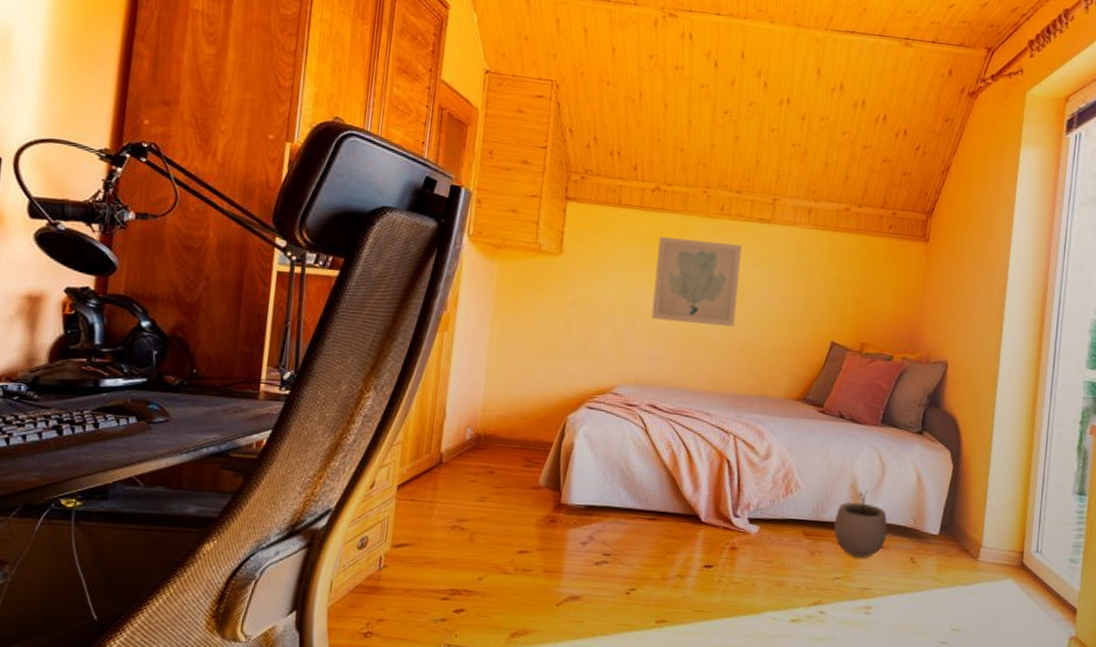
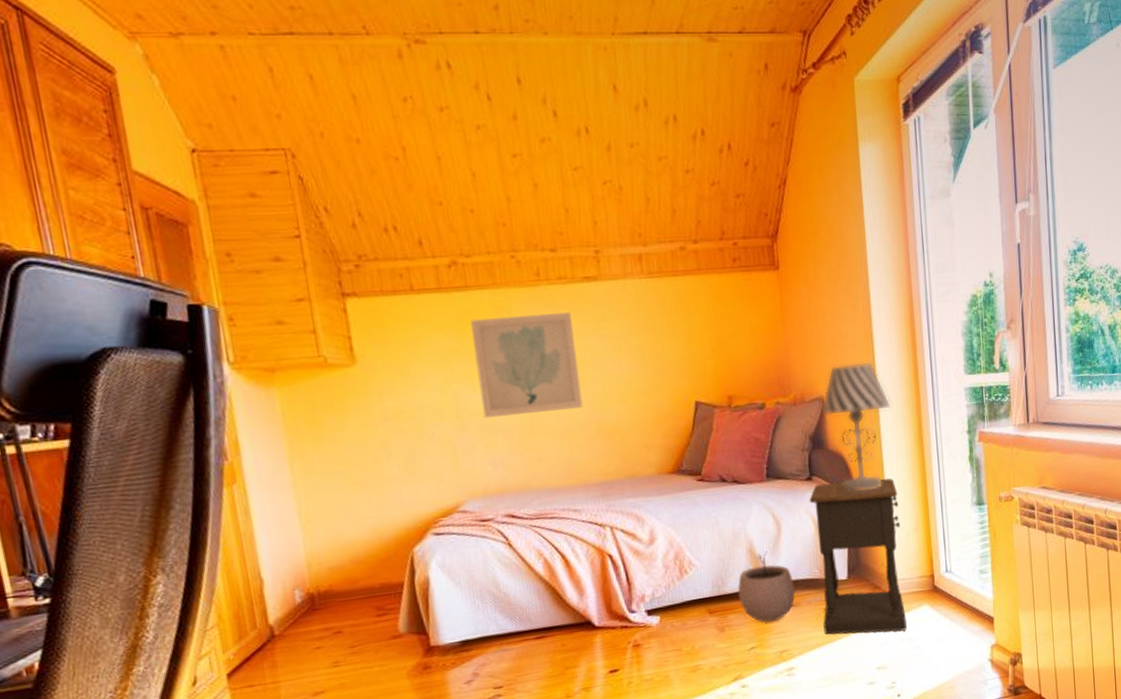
nightstand: none [907,439,1002,599] -> present [809,478,907,635]
table lamp: none [942,335,1010,456] -> present [820,362,891,491]

